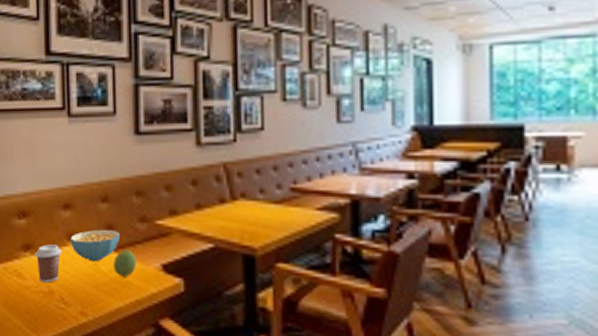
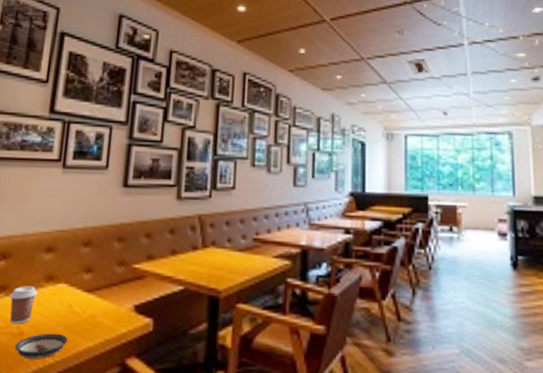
saucer: none [48,292,98,319] -> present [15,333,68,360]
cereal bowl: present [71,229,119,261] -> none [48,271,97,302]
fruit: present [113,249,137,277] -> none [87,290,111,318]

